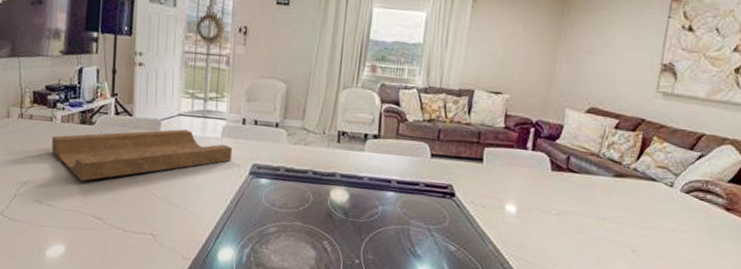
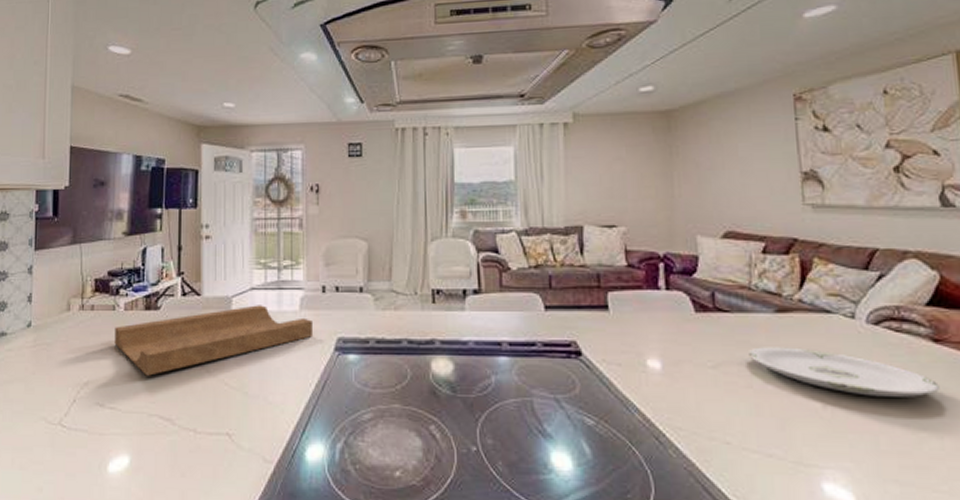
plate: none [585,202,721,250] -> present [747,347,940,397]

